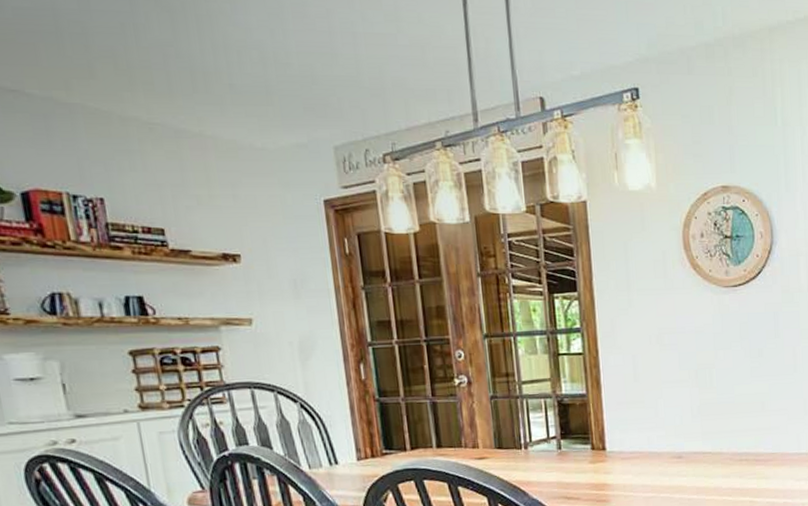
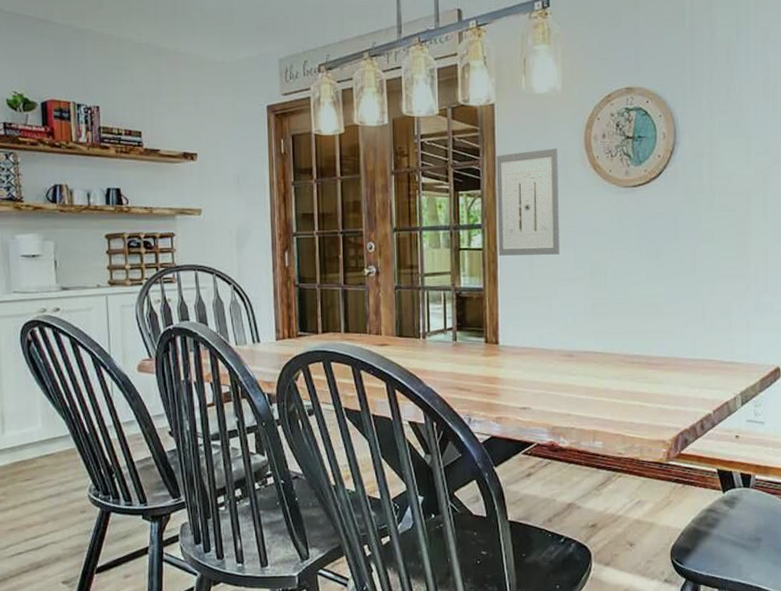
wall art: none [592,248,663,360] -> present [496,148,559,256]

